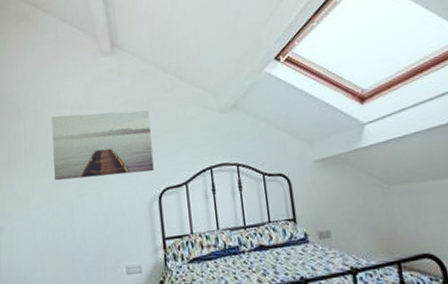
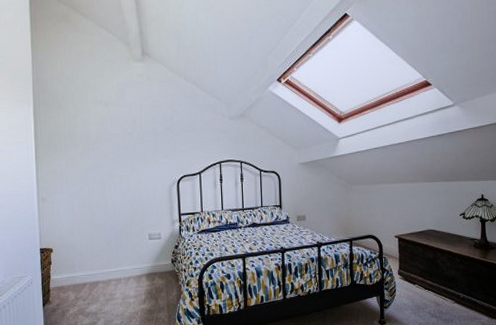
wall art: present [51,110,154,181] -> none [88,109,174,164]

